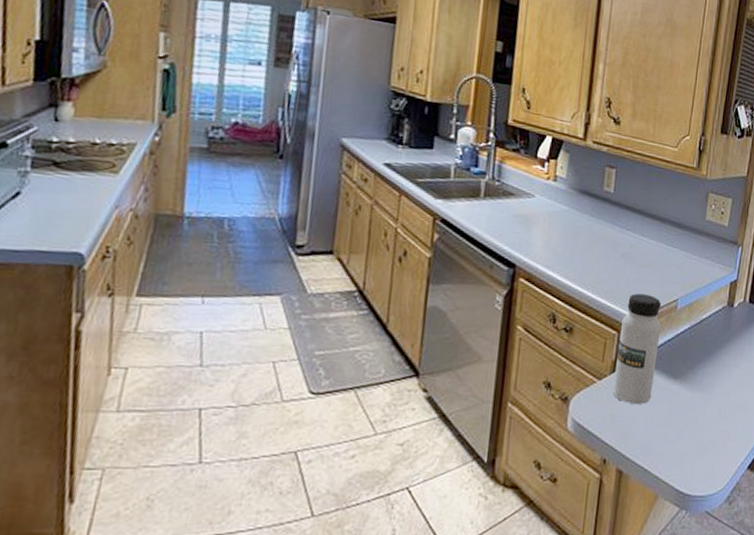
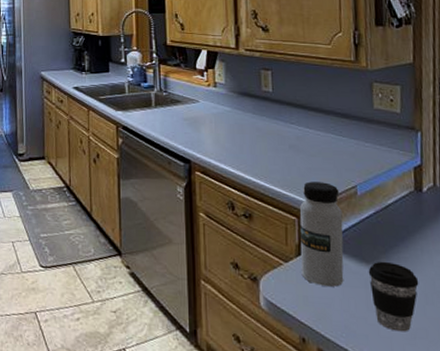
coffee cup: none [674,376,717,446] -> present [368,261,419,332]

